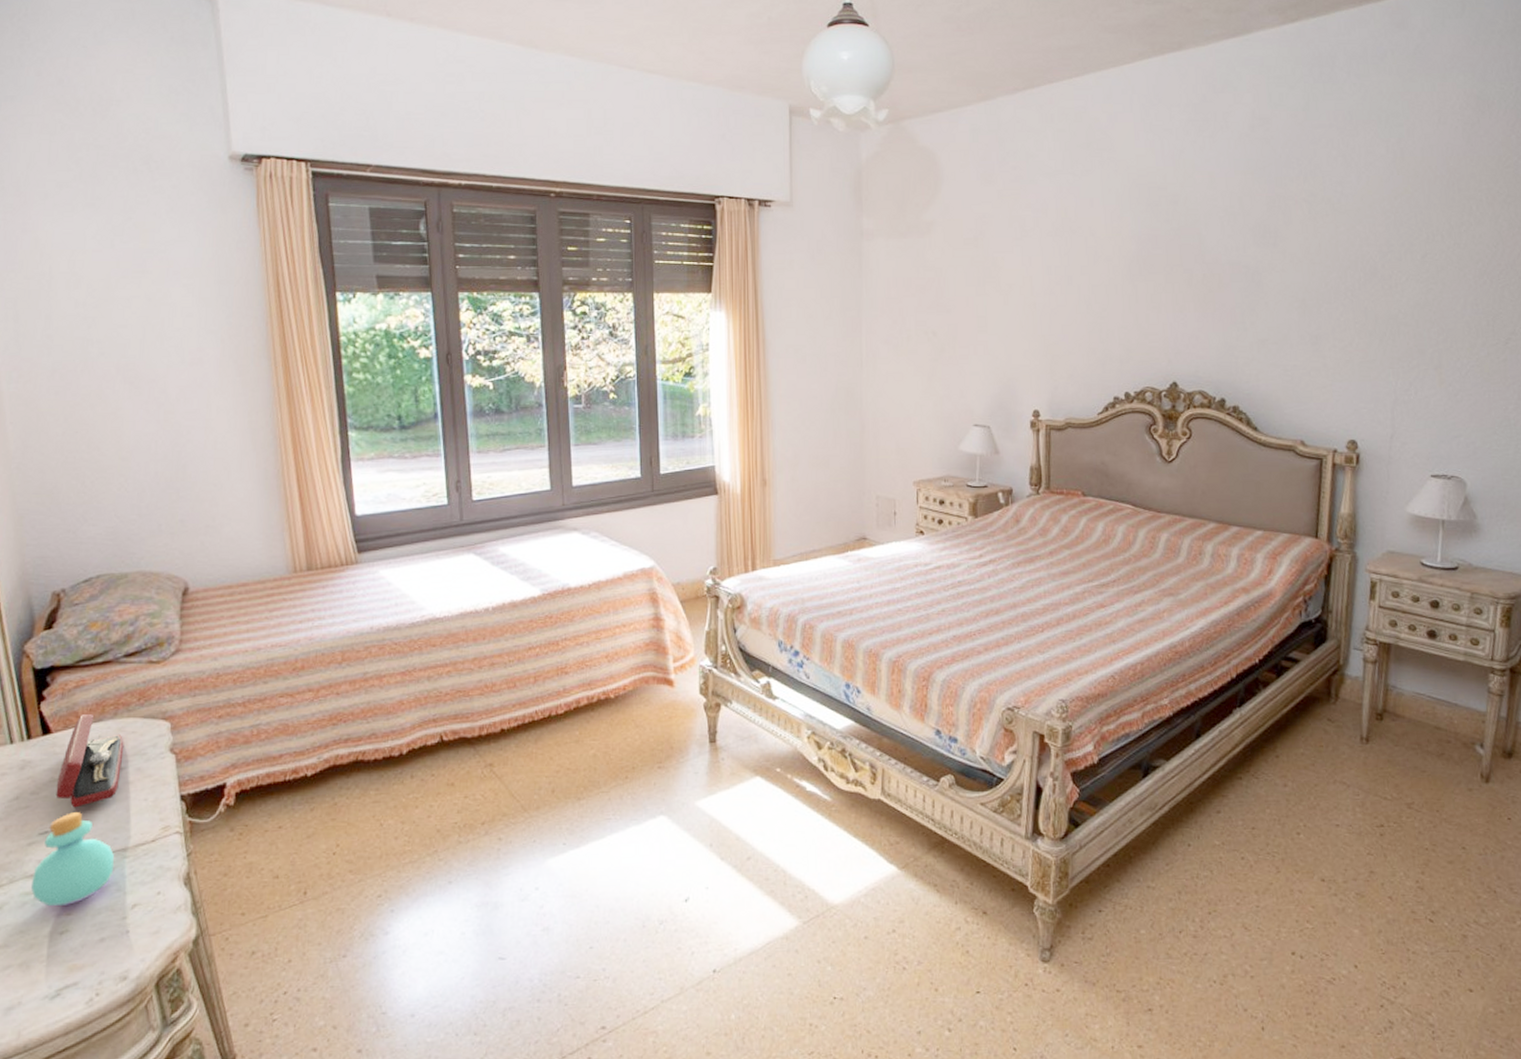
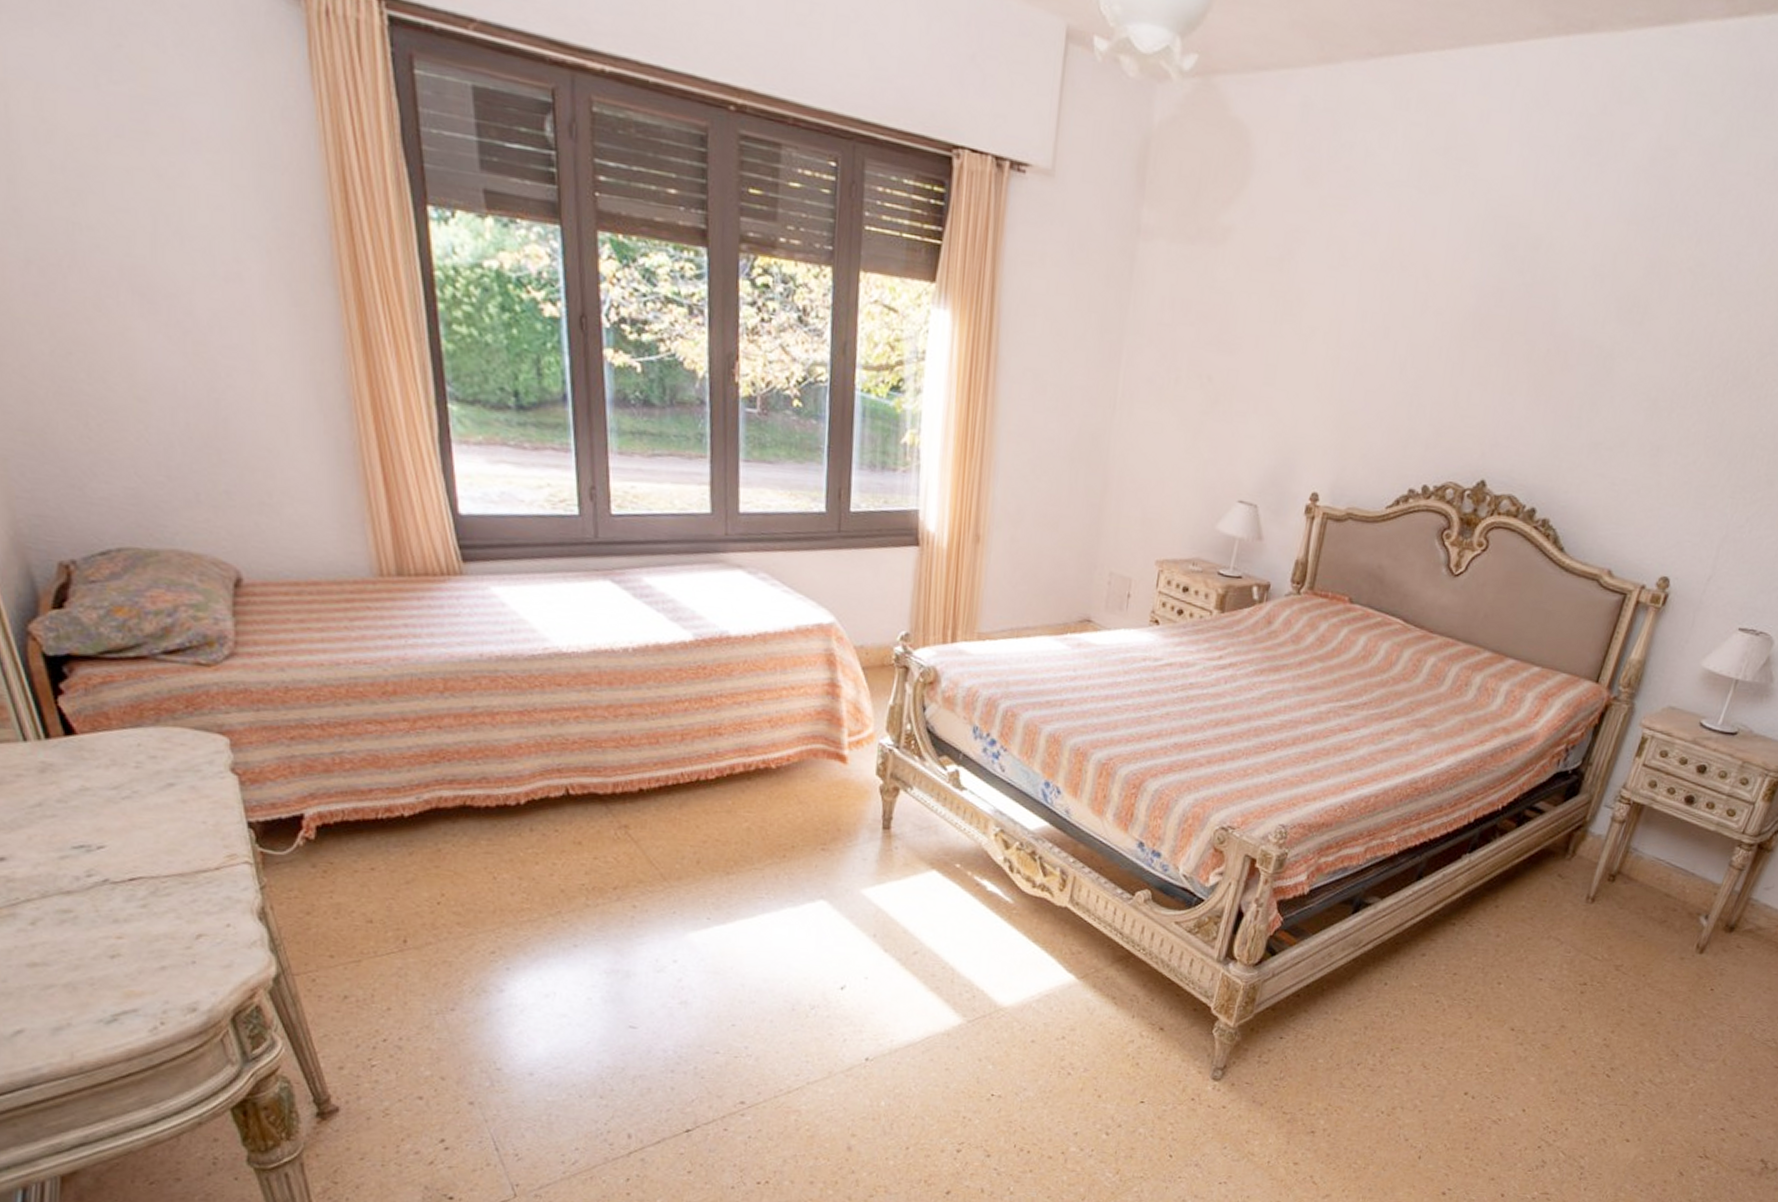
perfume bottle: present [30,812,114,907] -> none [68,827,170,929]
jewelry box: present [56,713,124,808] -> none [89,715,172,823]

